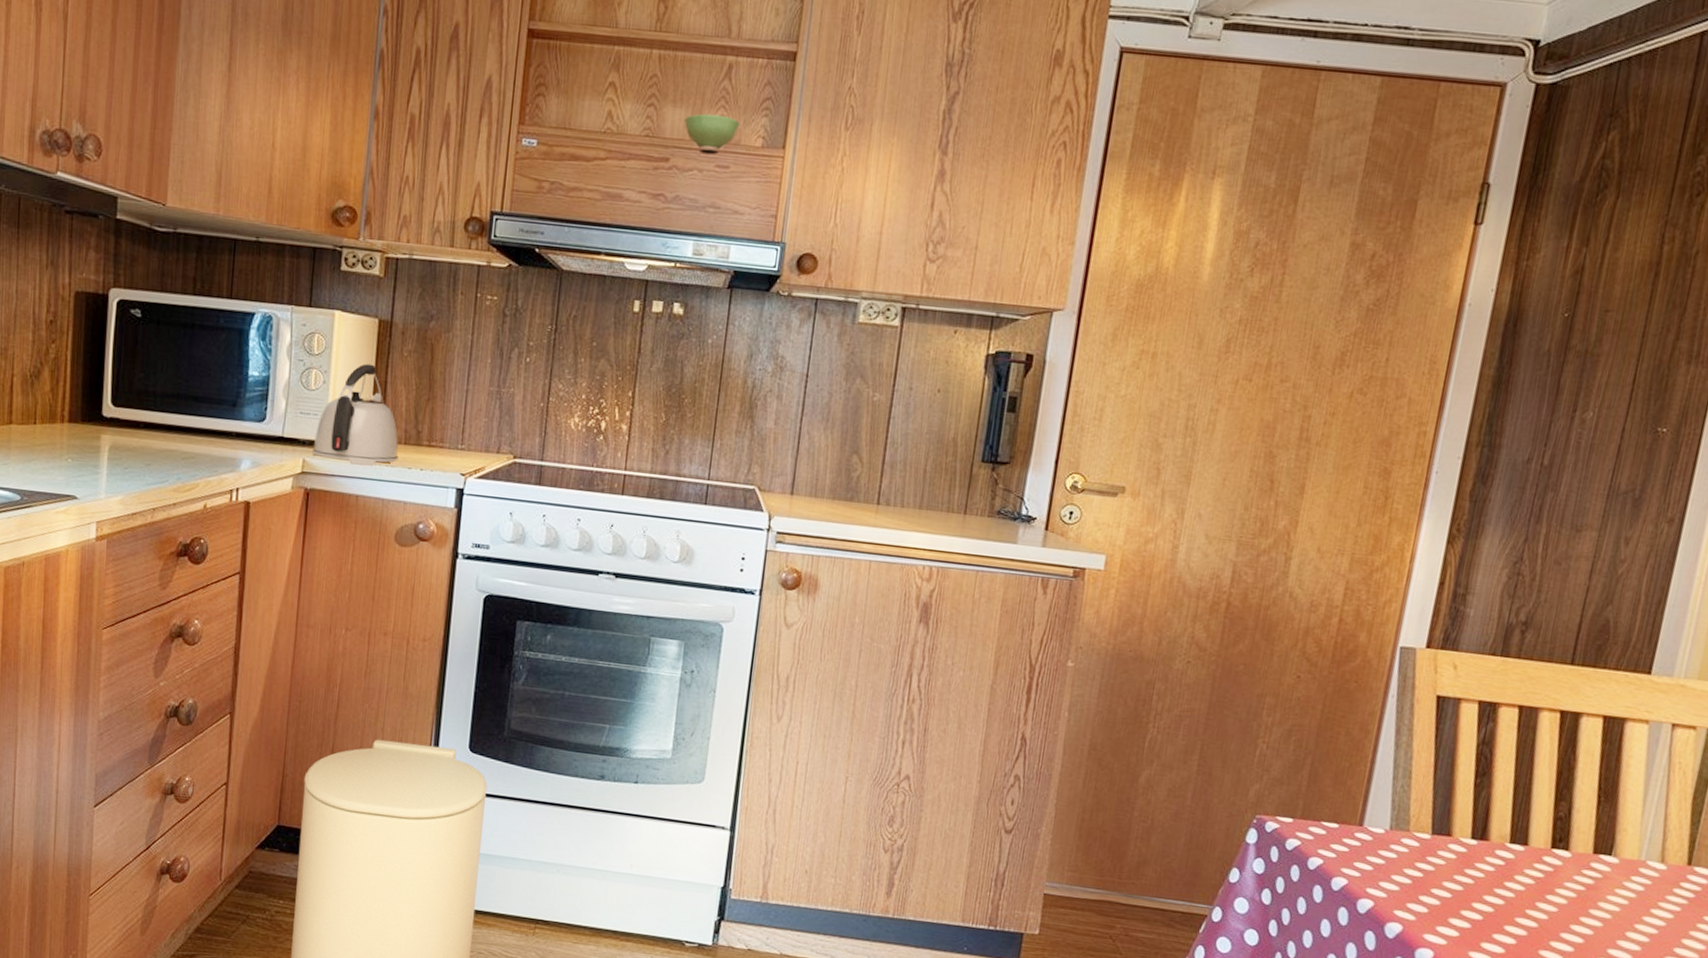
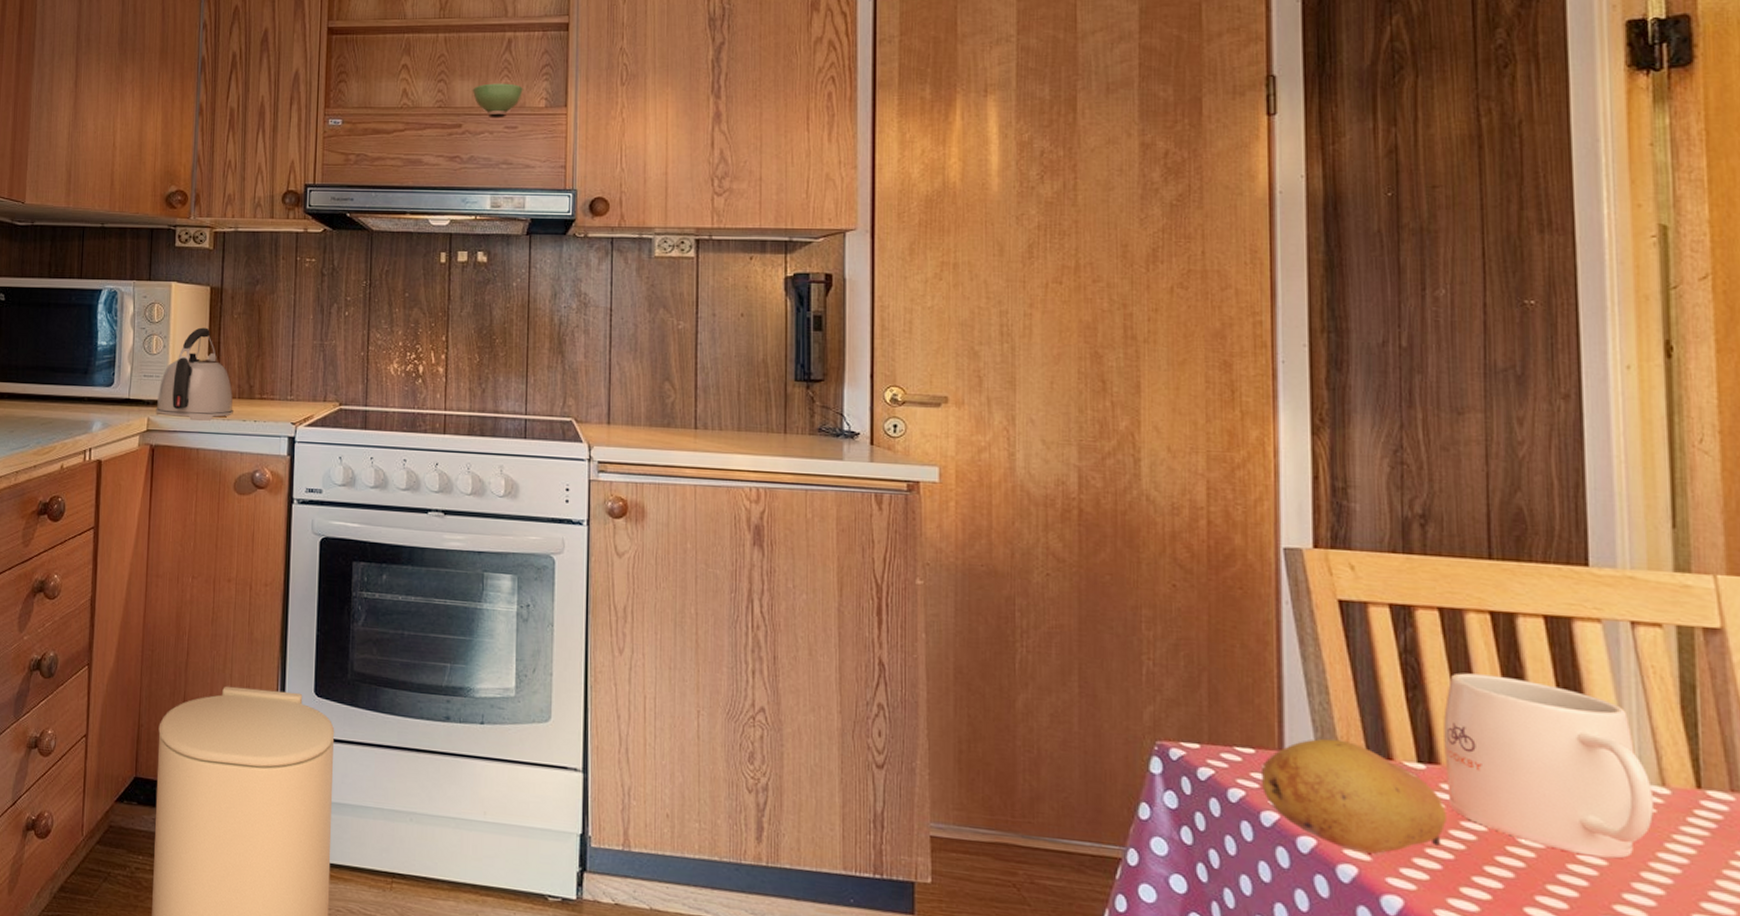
fruit: none [1338,816,1485,915] -> present [1262,738,1447,854]
mug: none [1489,763,1653,922] -> present [1443,673,1655,859]

